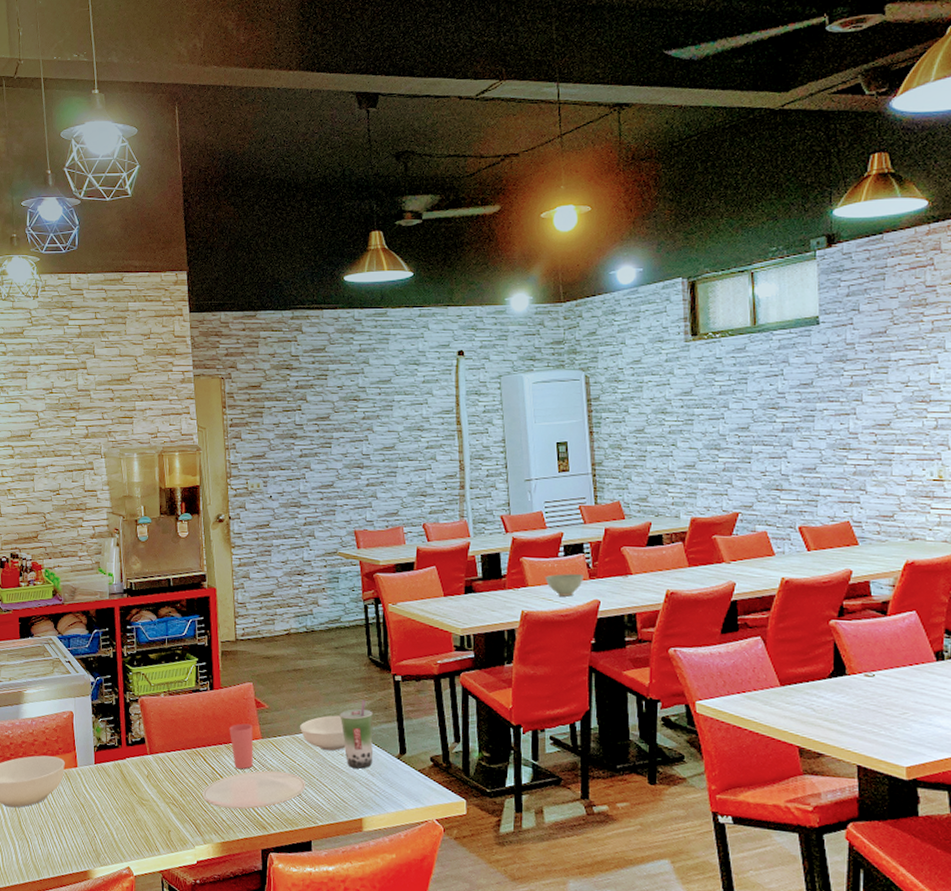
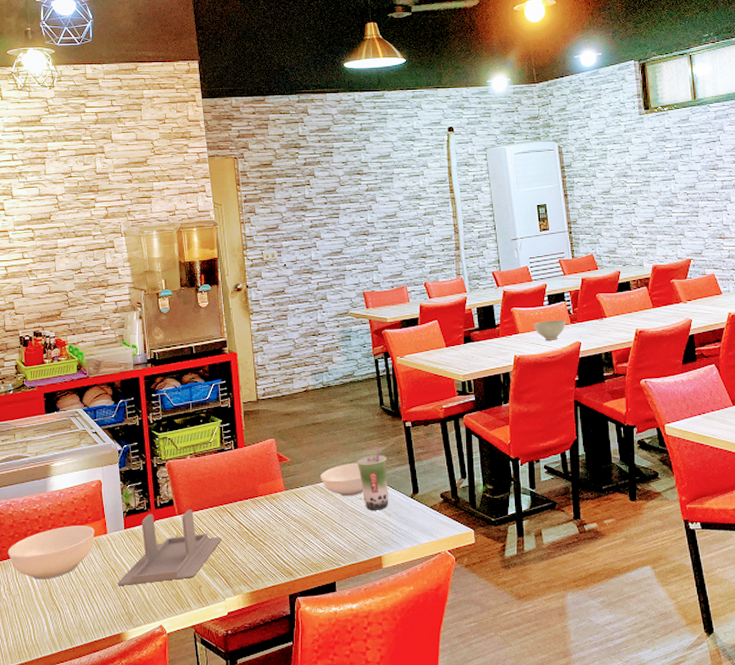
napkin holder: none [86,749,194,822] -> present [118,509,222,585]
plate: present [202,770,305,810] -> none [230,519,328,559]
cup: present [229,723,254,770] -> none [254,477,278,521]

